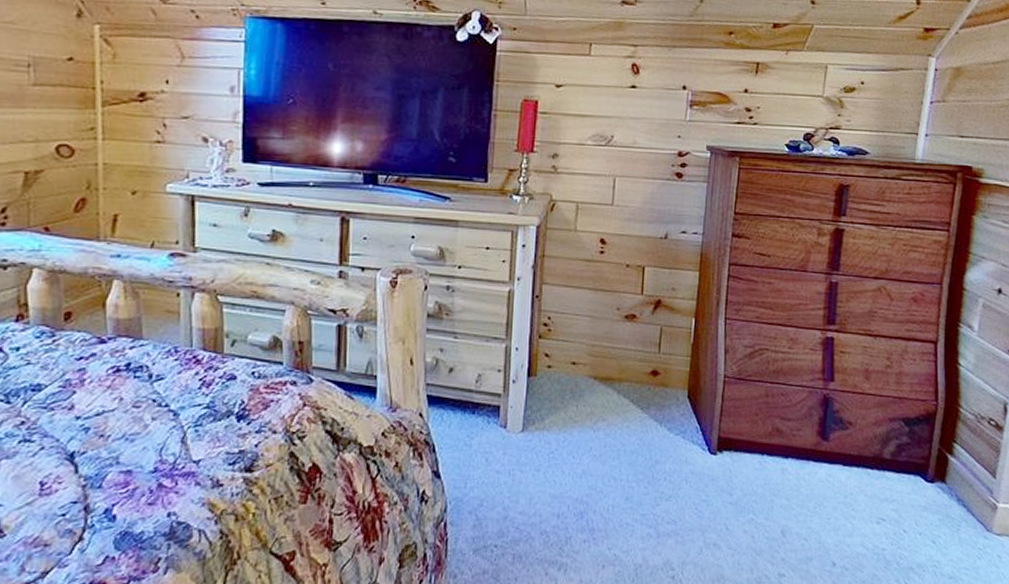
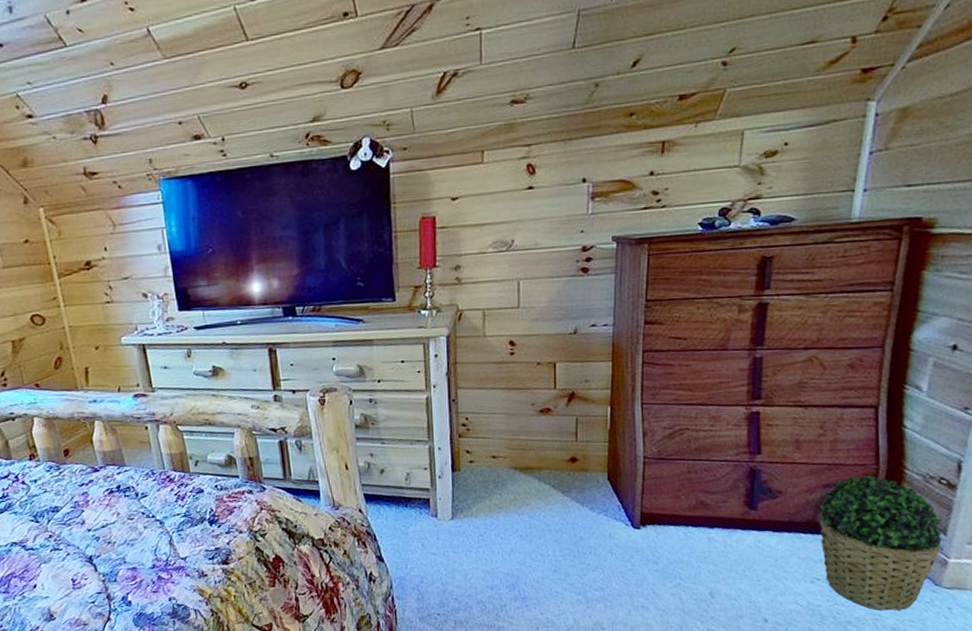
potted plant: none [885,411,992,558] -> present [819,474,943,611]

